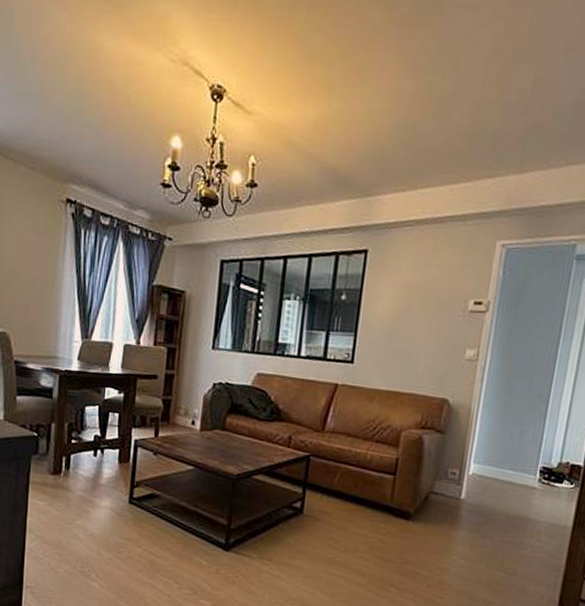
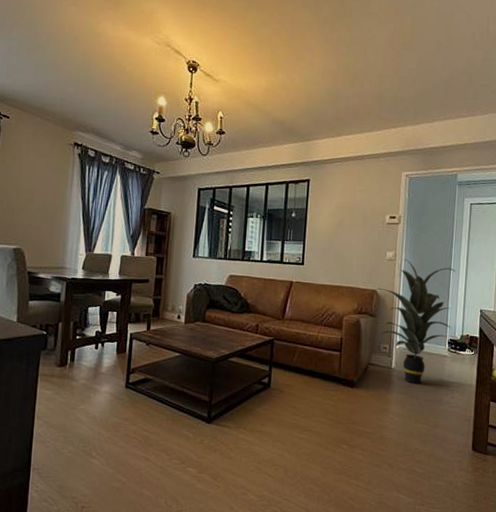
indoor plant: none [446,360,561,522] -> present [375,259,456,385]

